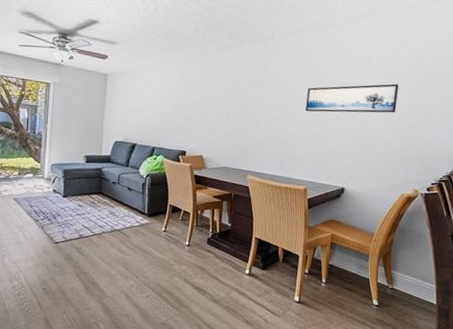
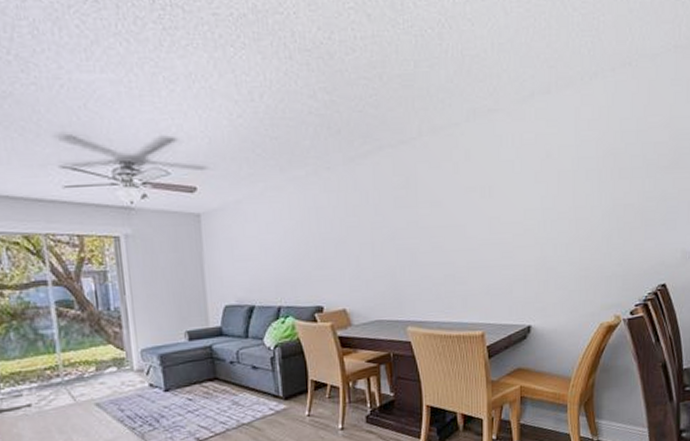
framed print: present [306,83,399,113] -> none [473,181,587,233]

